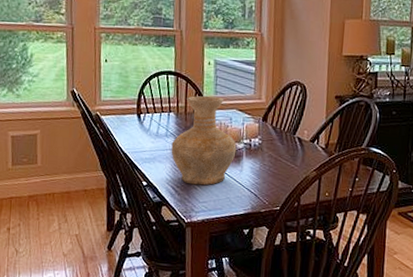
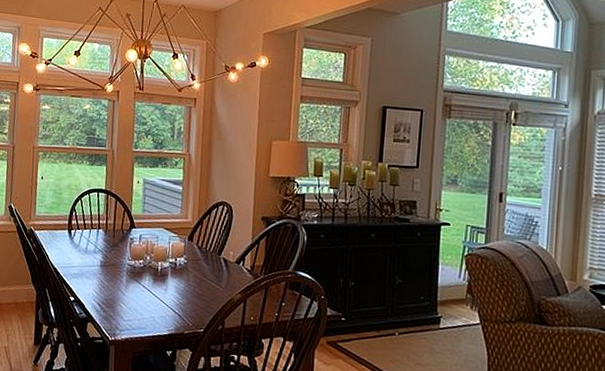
vase: present [171,96,237,186] -> none [98,213,162,304]

